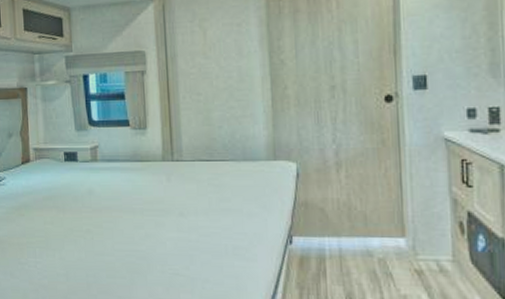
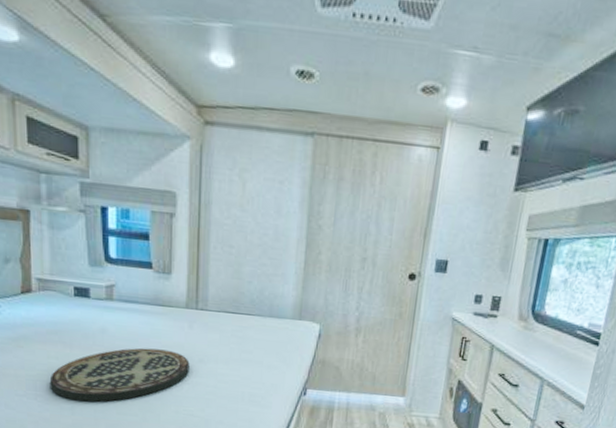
tray: none [47,206,171,266] -> present [49,348,190,402]

